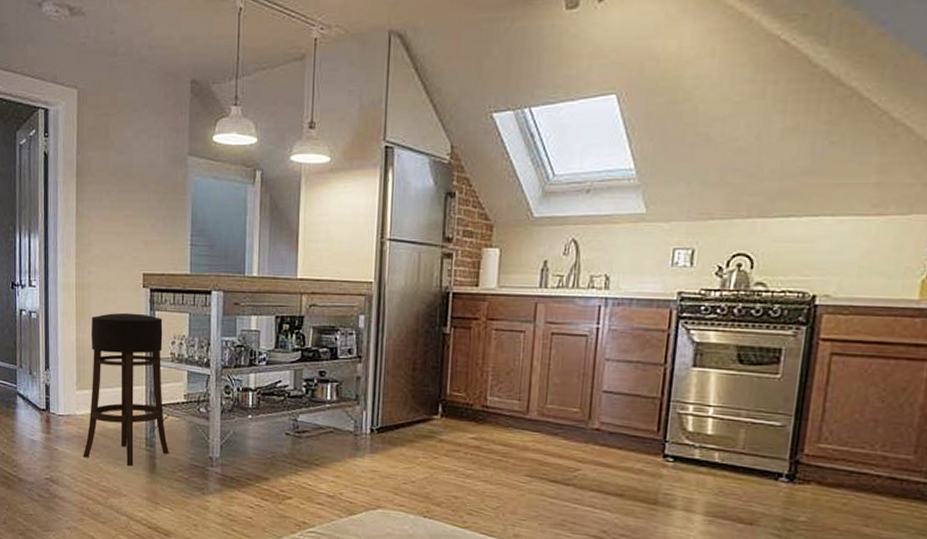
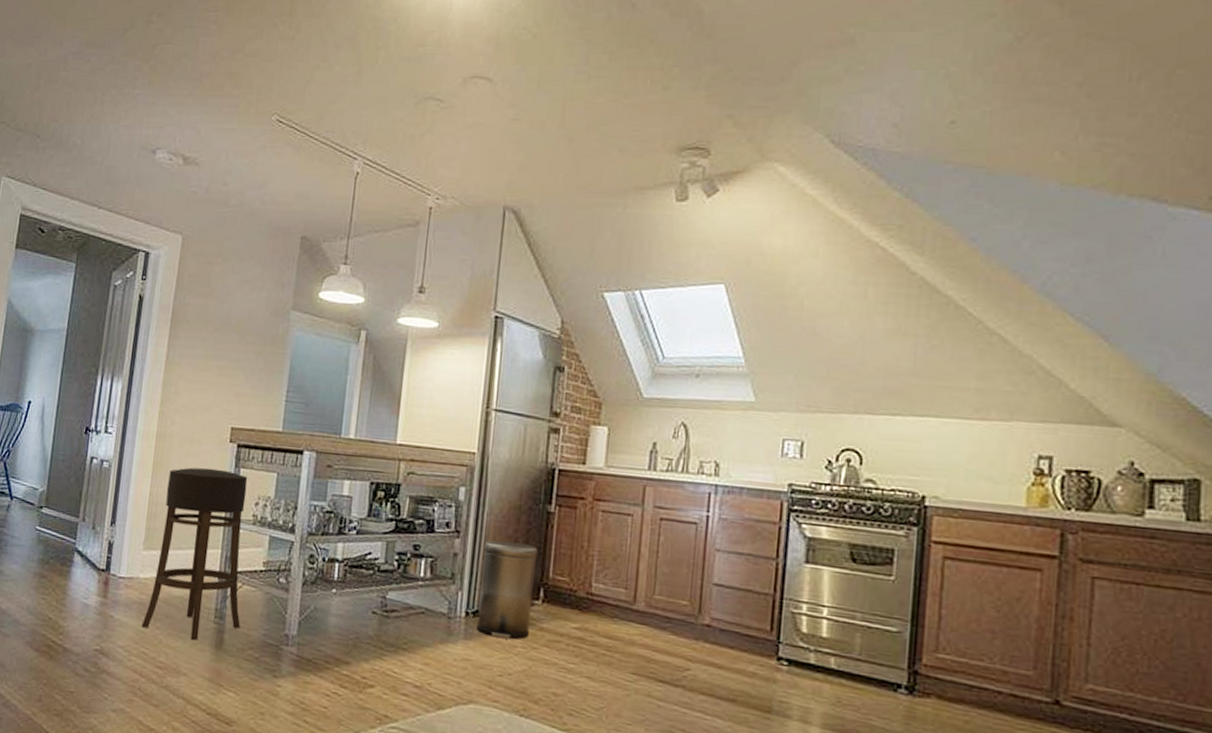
pedal bin: none [382,362,436,452] -> present [477,540,538,640]

